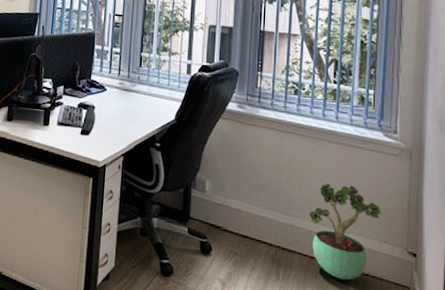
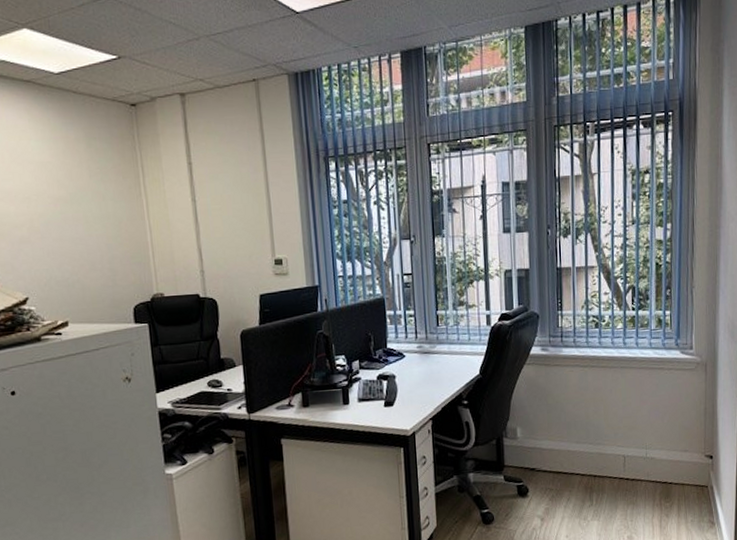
potted plant: present [309,183,381,280] -> none [616,406,681,492]

